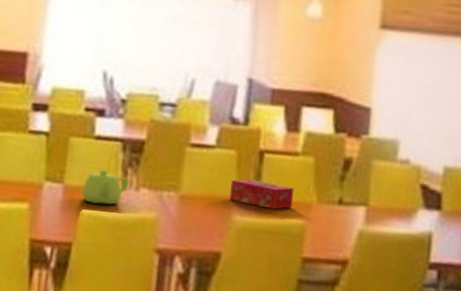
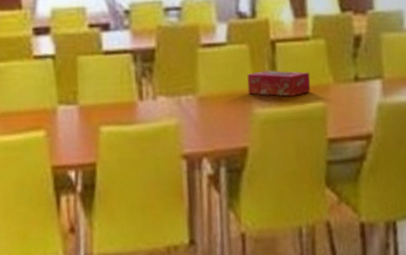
teapot: present [82,170,130,205] -> none [98,84,146,120]

